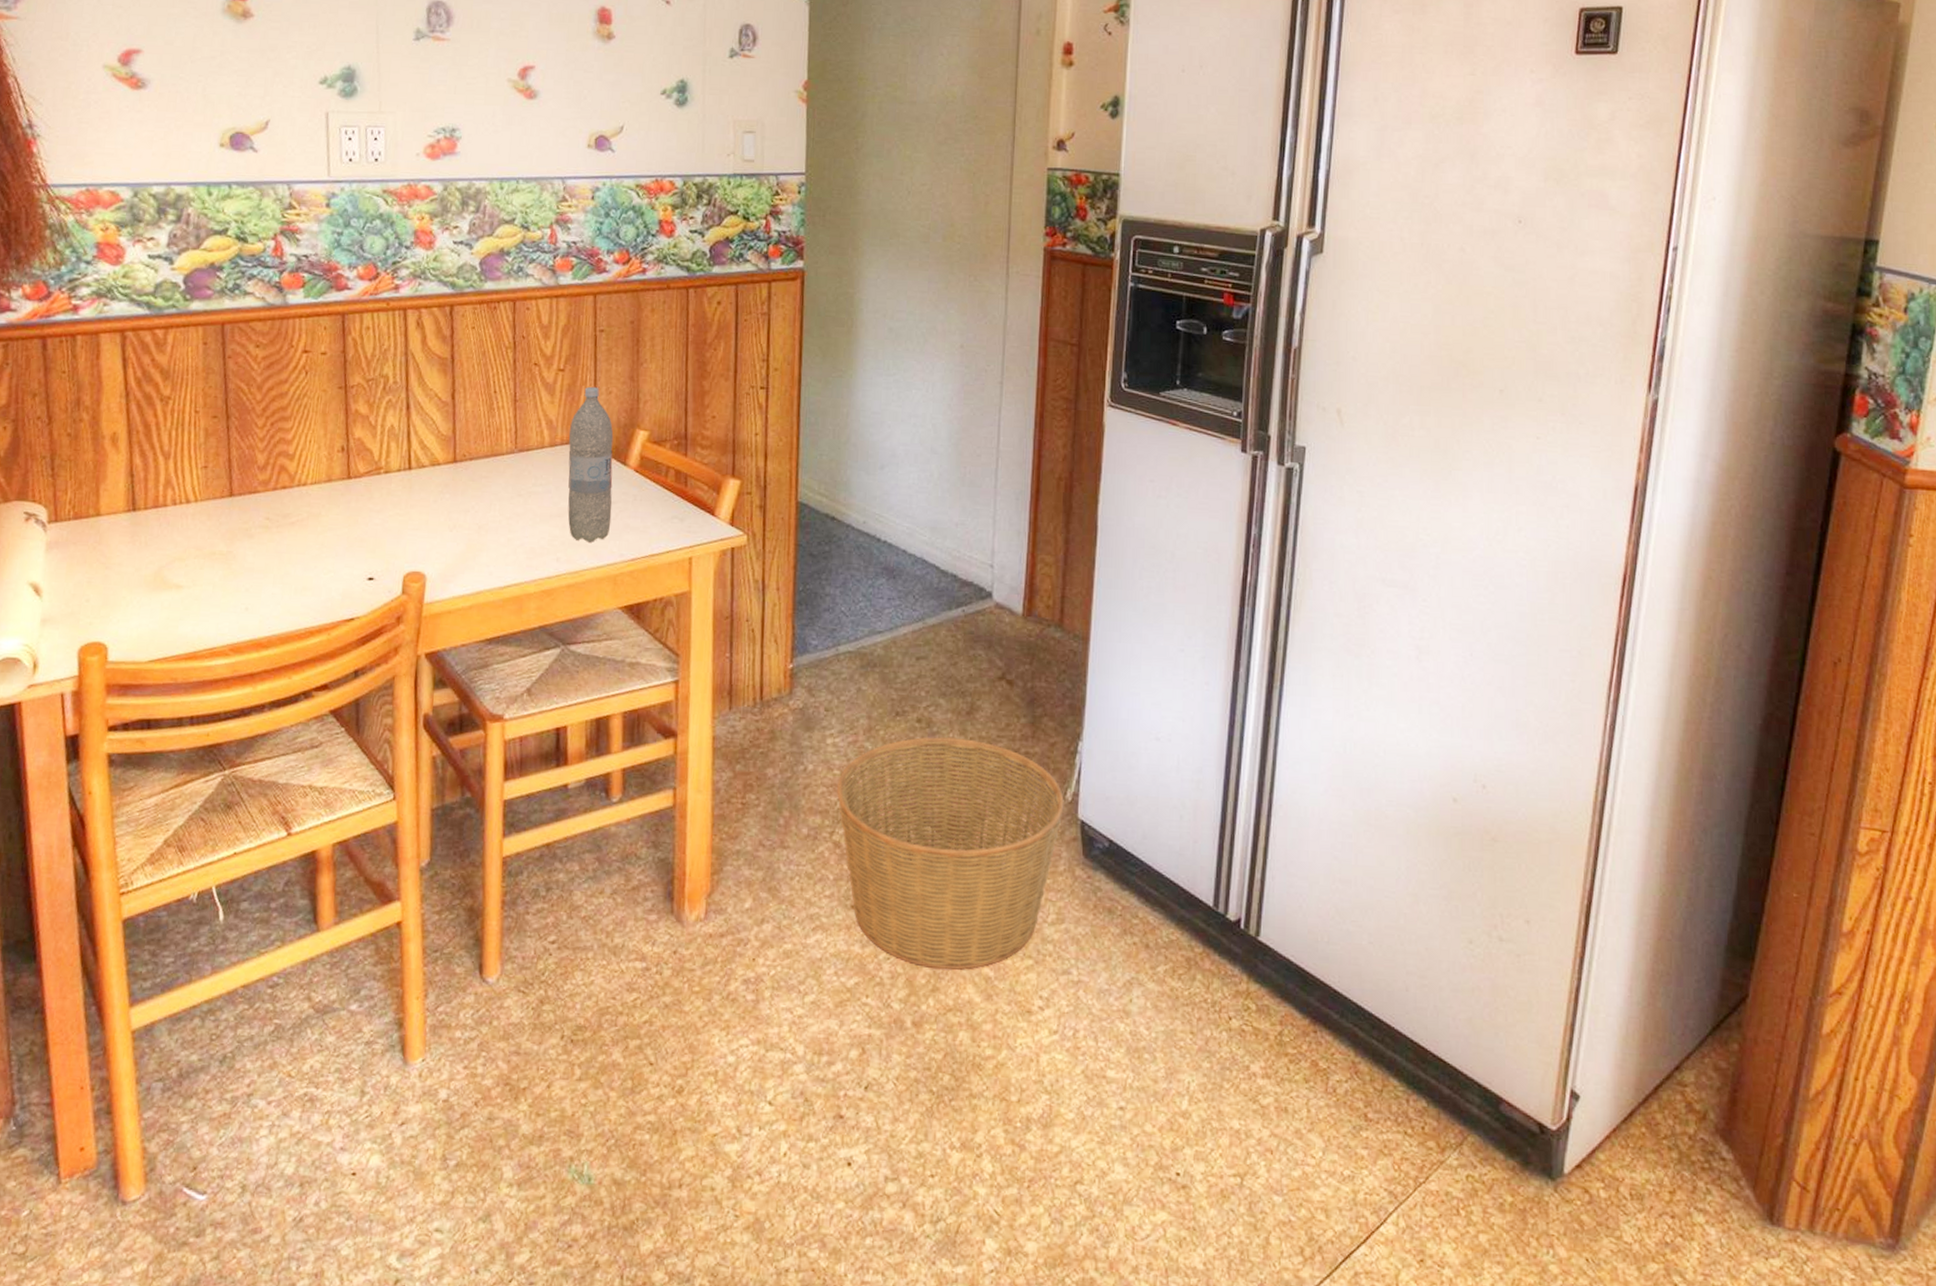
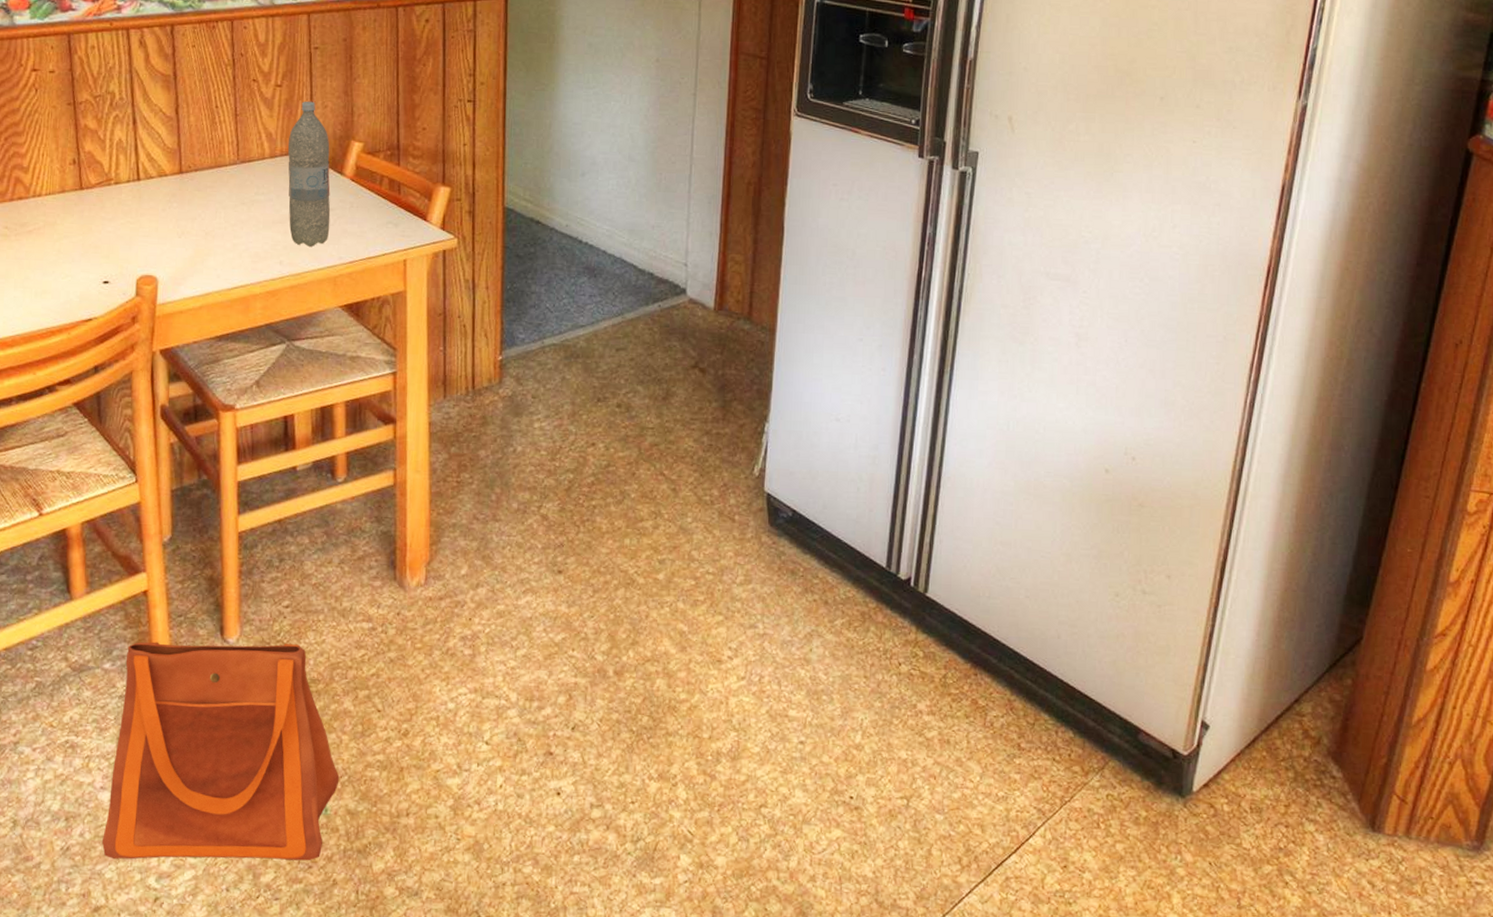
shopping bag: none [338,980,606,1239] -> present [101,641,340,861]
basket: present [837,737,1064,970] -> none [544,420,752,626]

